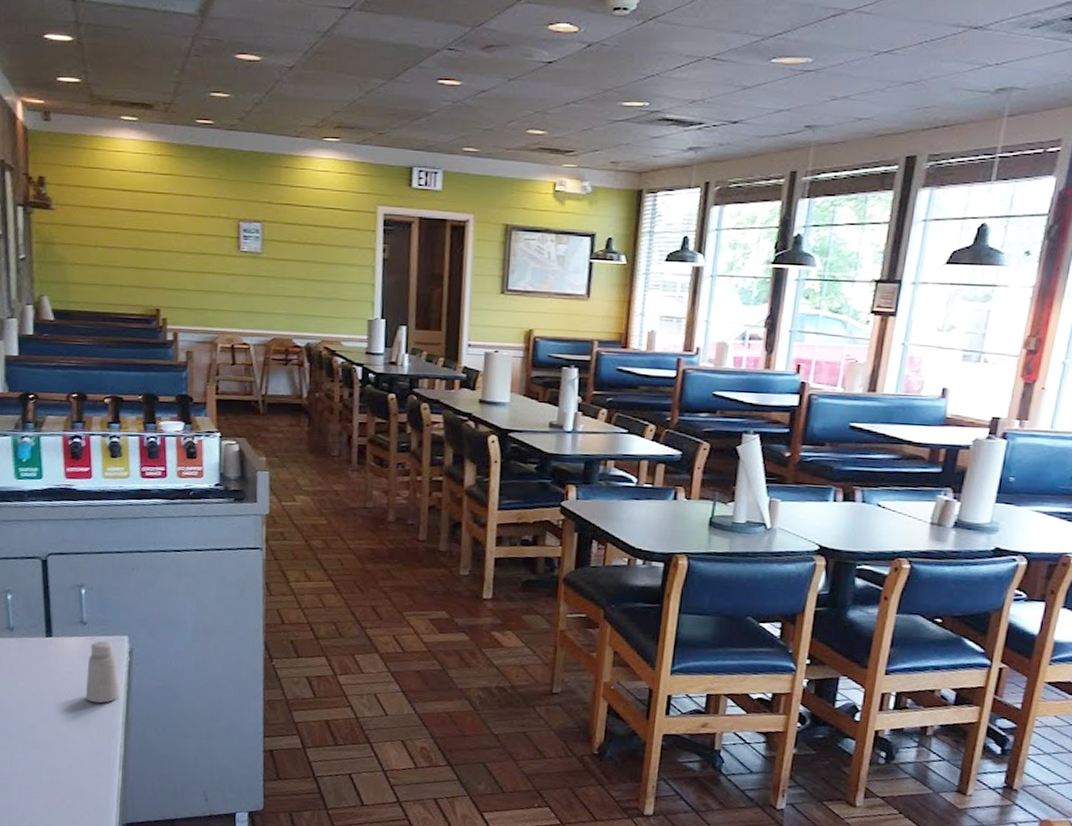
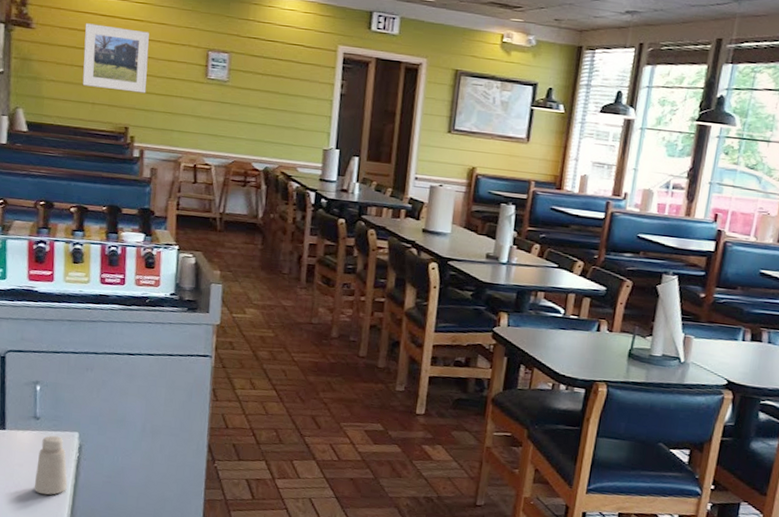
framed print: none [107,200,176,272] -> present [82,23,149,94]

